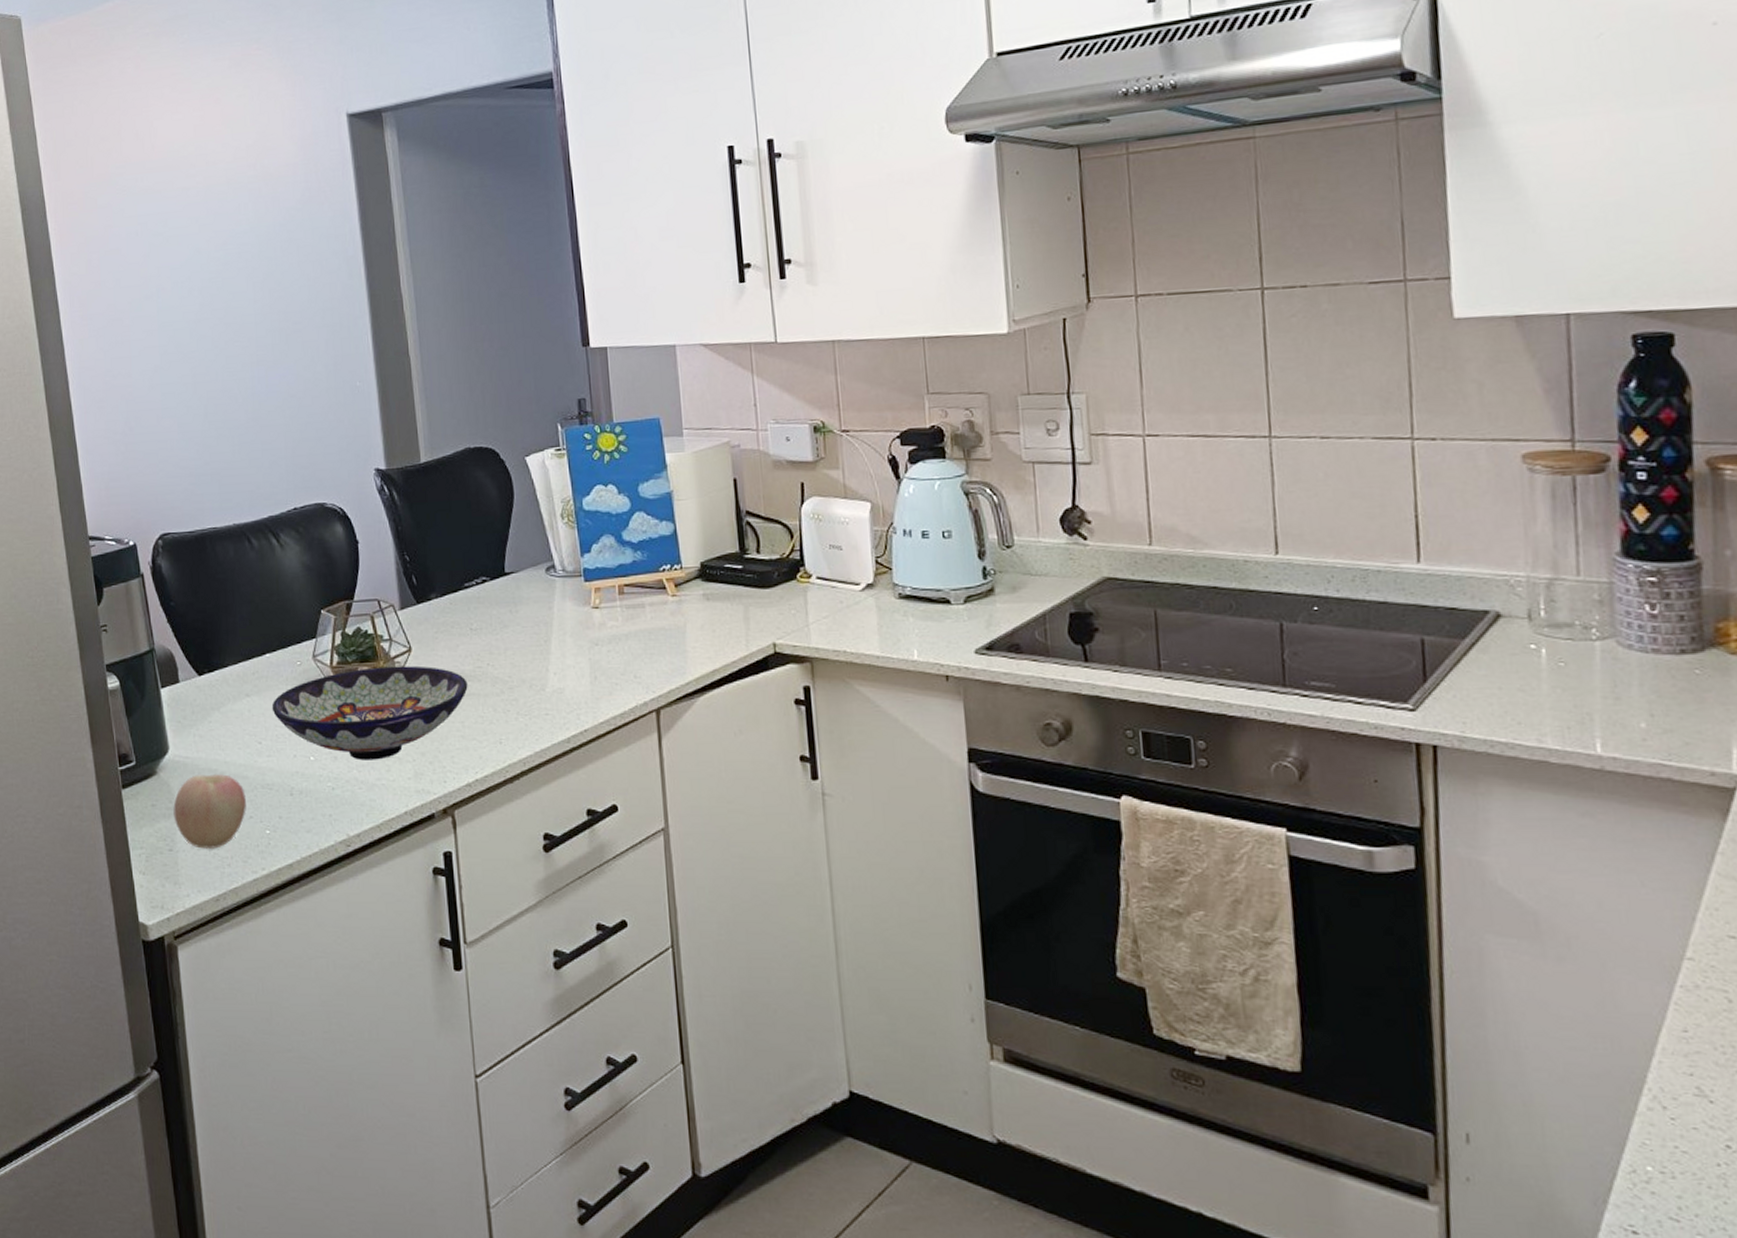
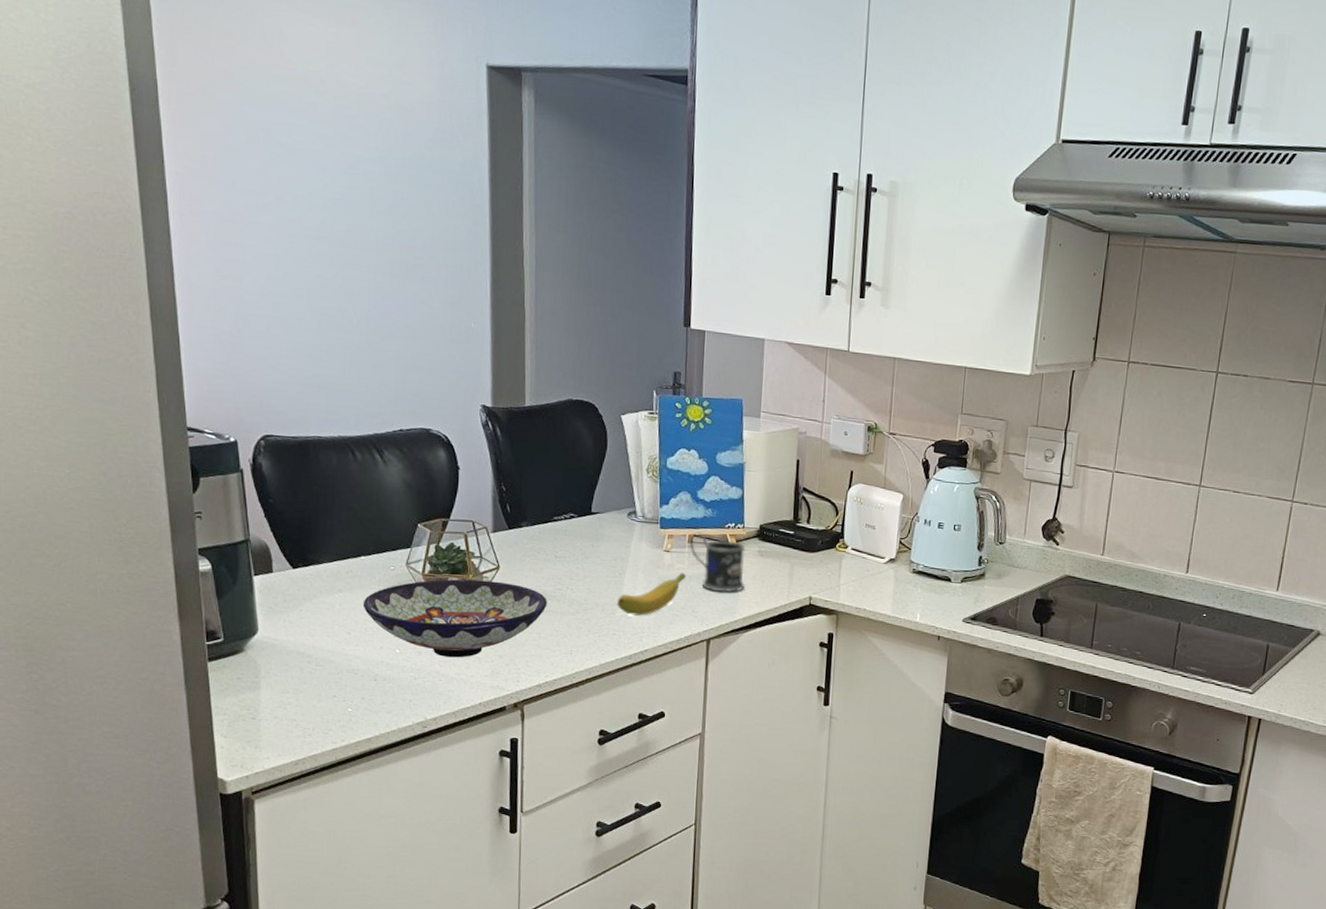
apple: present [173,774,246,849] -> none [259,655,331,720]
banana: none [546,630,621,689] -> present [617,572,686,616]
mug: none [620,580,692,650] -> present [689,532,746,593]

